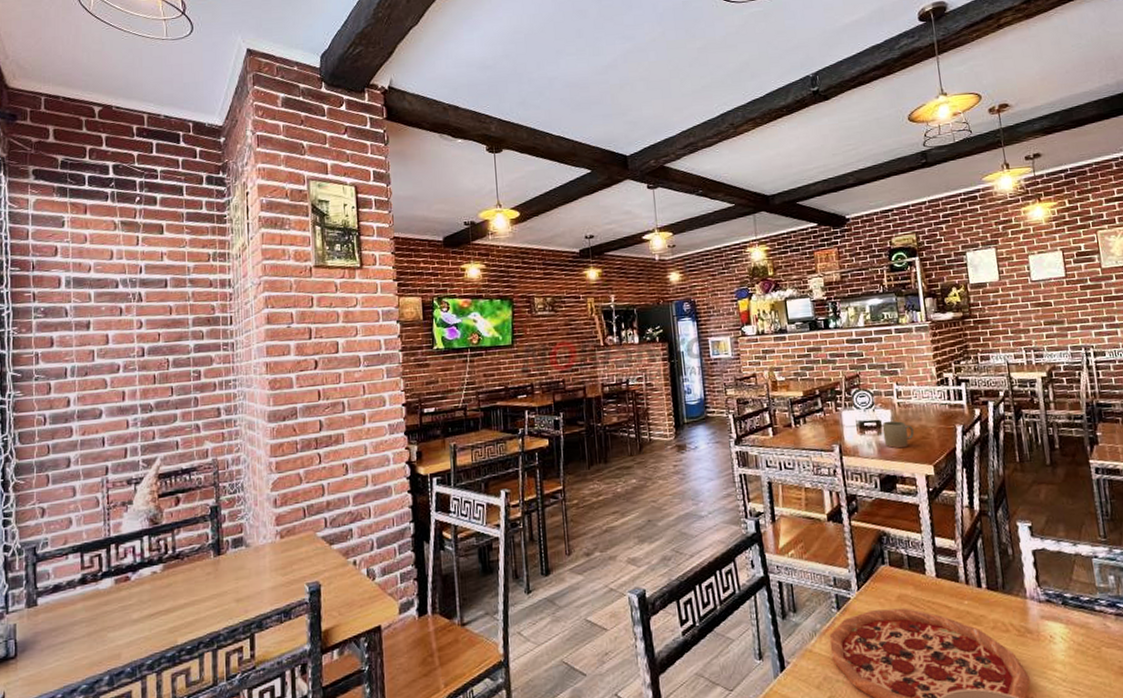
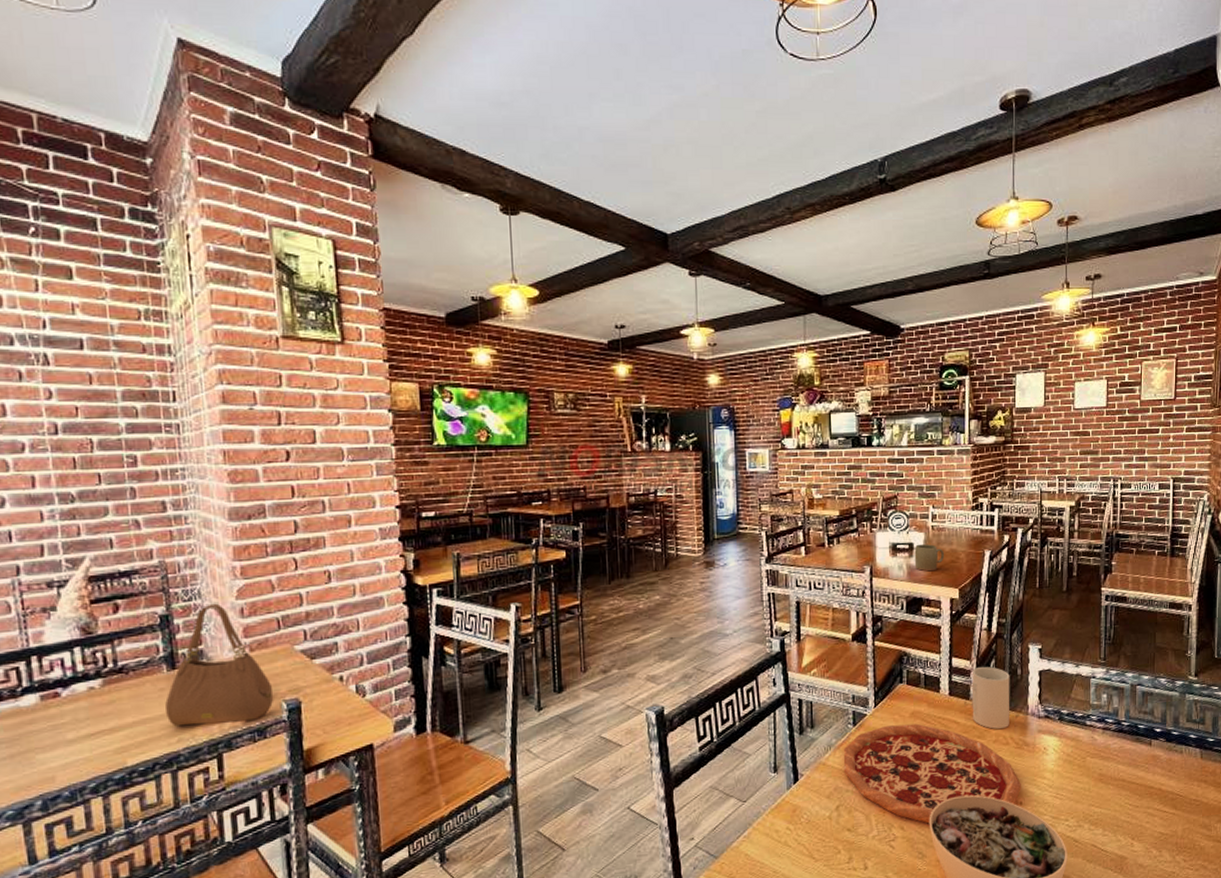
handbag: none [210,495,299,608] -> present [164,603,274,727]
cup: none [958,546,1007,615] -> present [971,666,1010,730]

